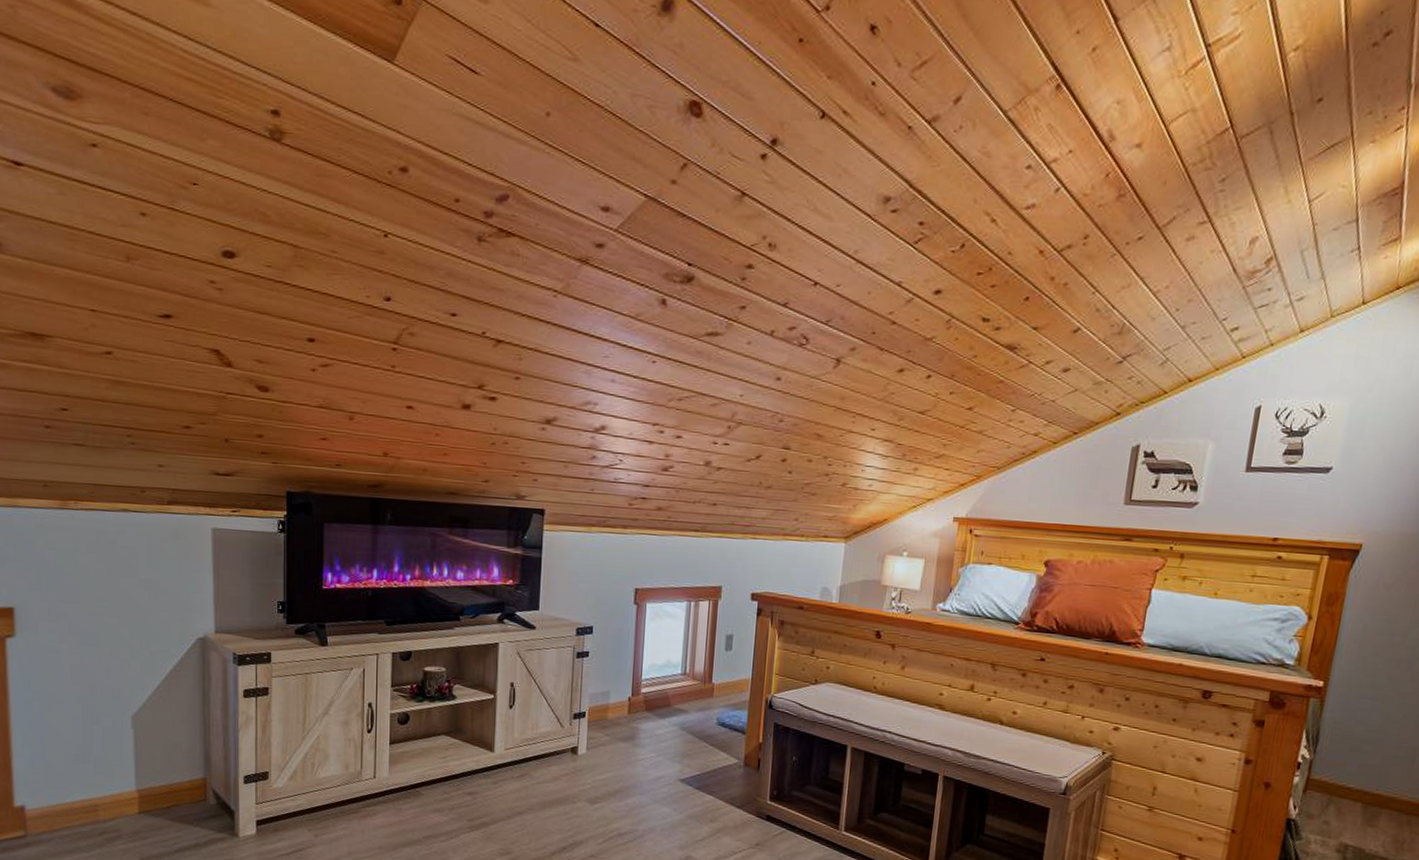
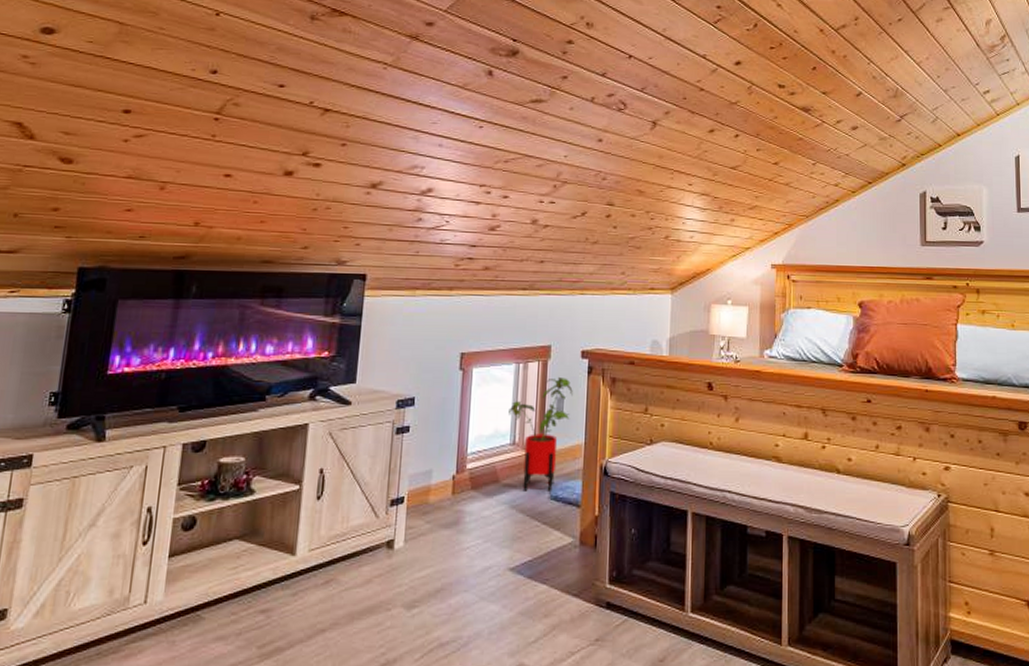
house plant: none [680,616,742,718] -> present [508,376,573,491]

